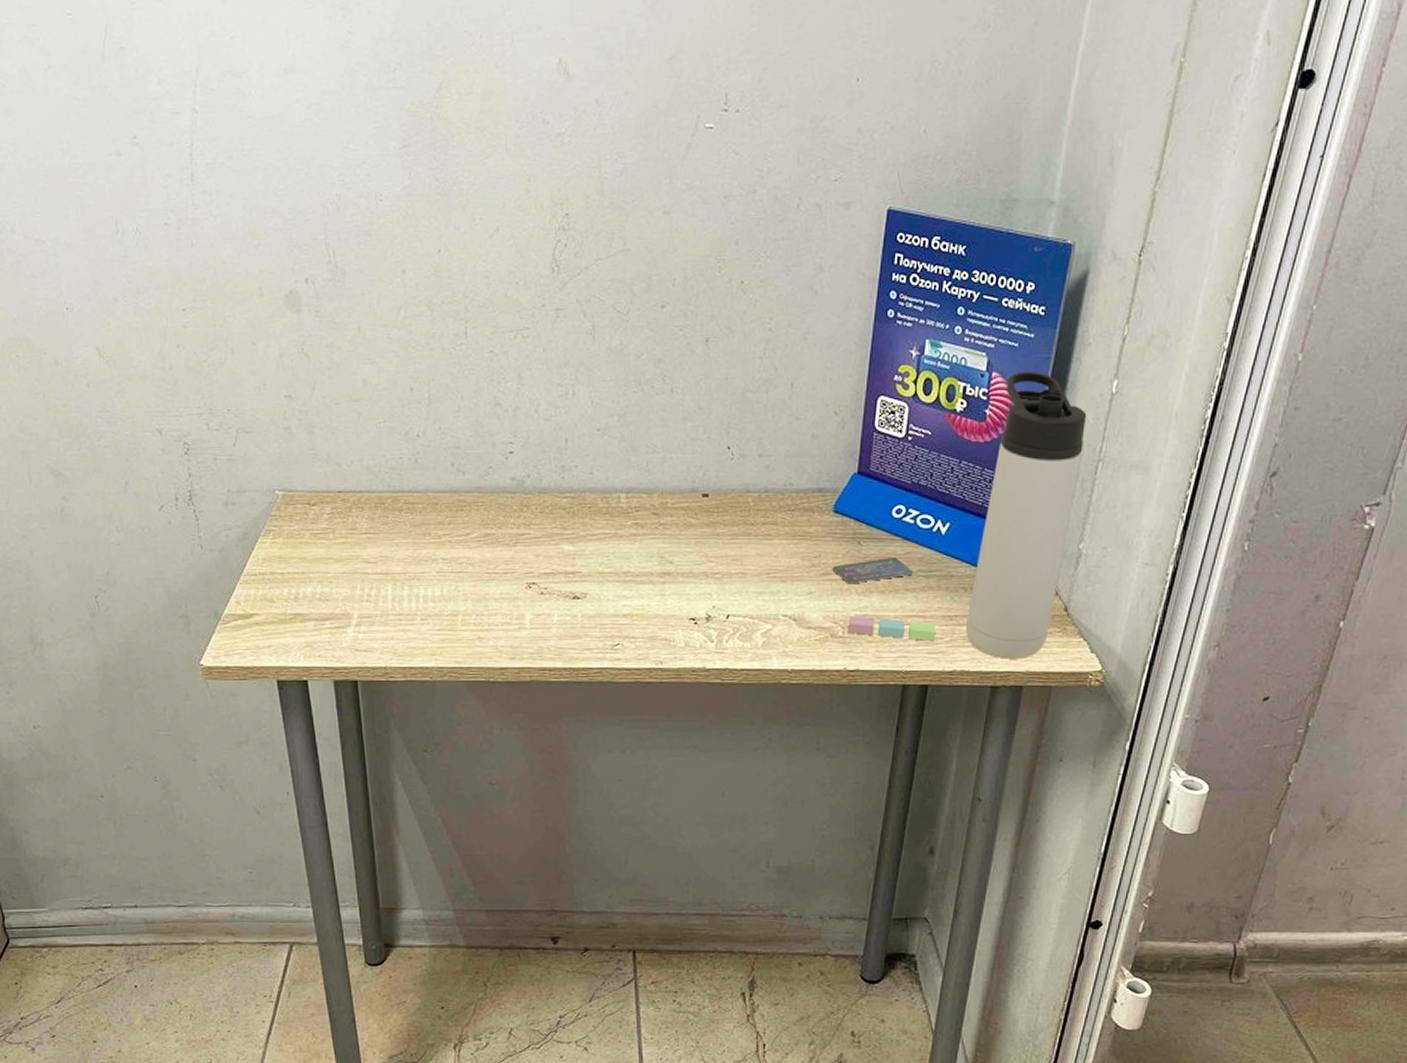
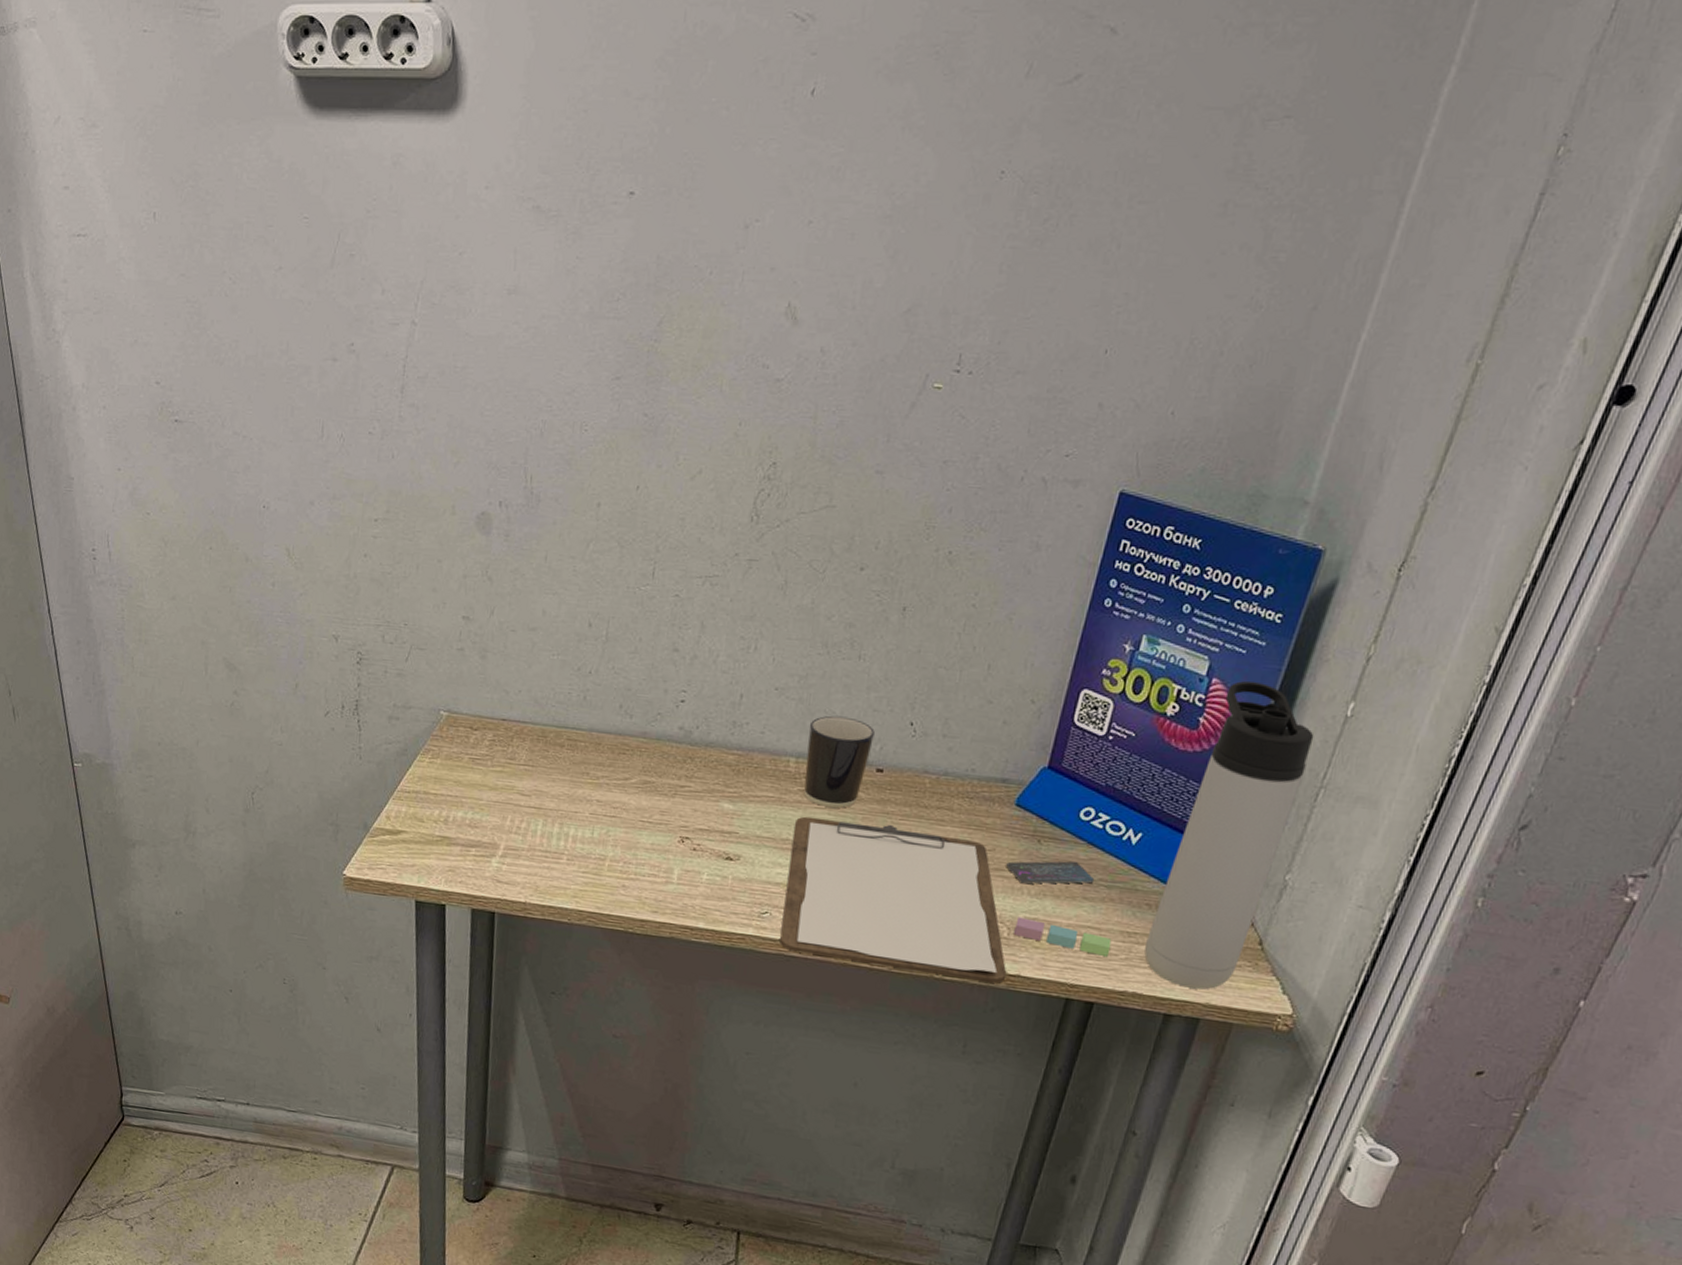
clipboard: none [633,546,847,681] -> present [780,816,1007,983]
mug: none [634,448,697,536] -> present [804,715,876,808]

